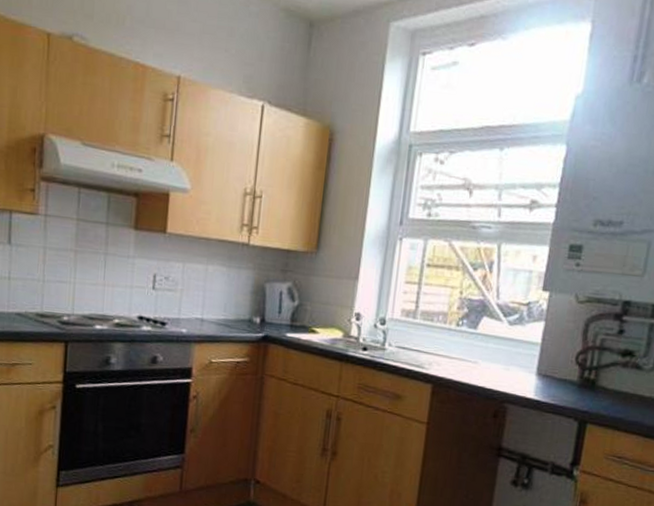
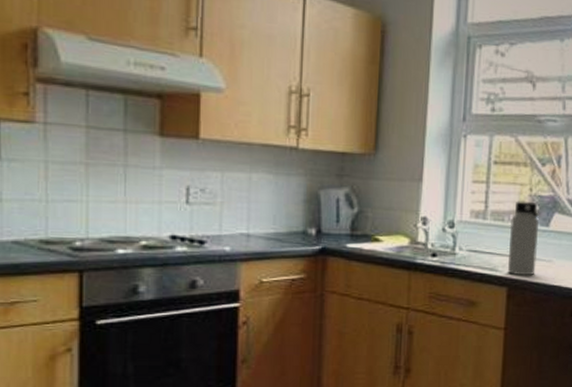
water bottle: none [433,303,468,375] -> present [507,201,539,276]

